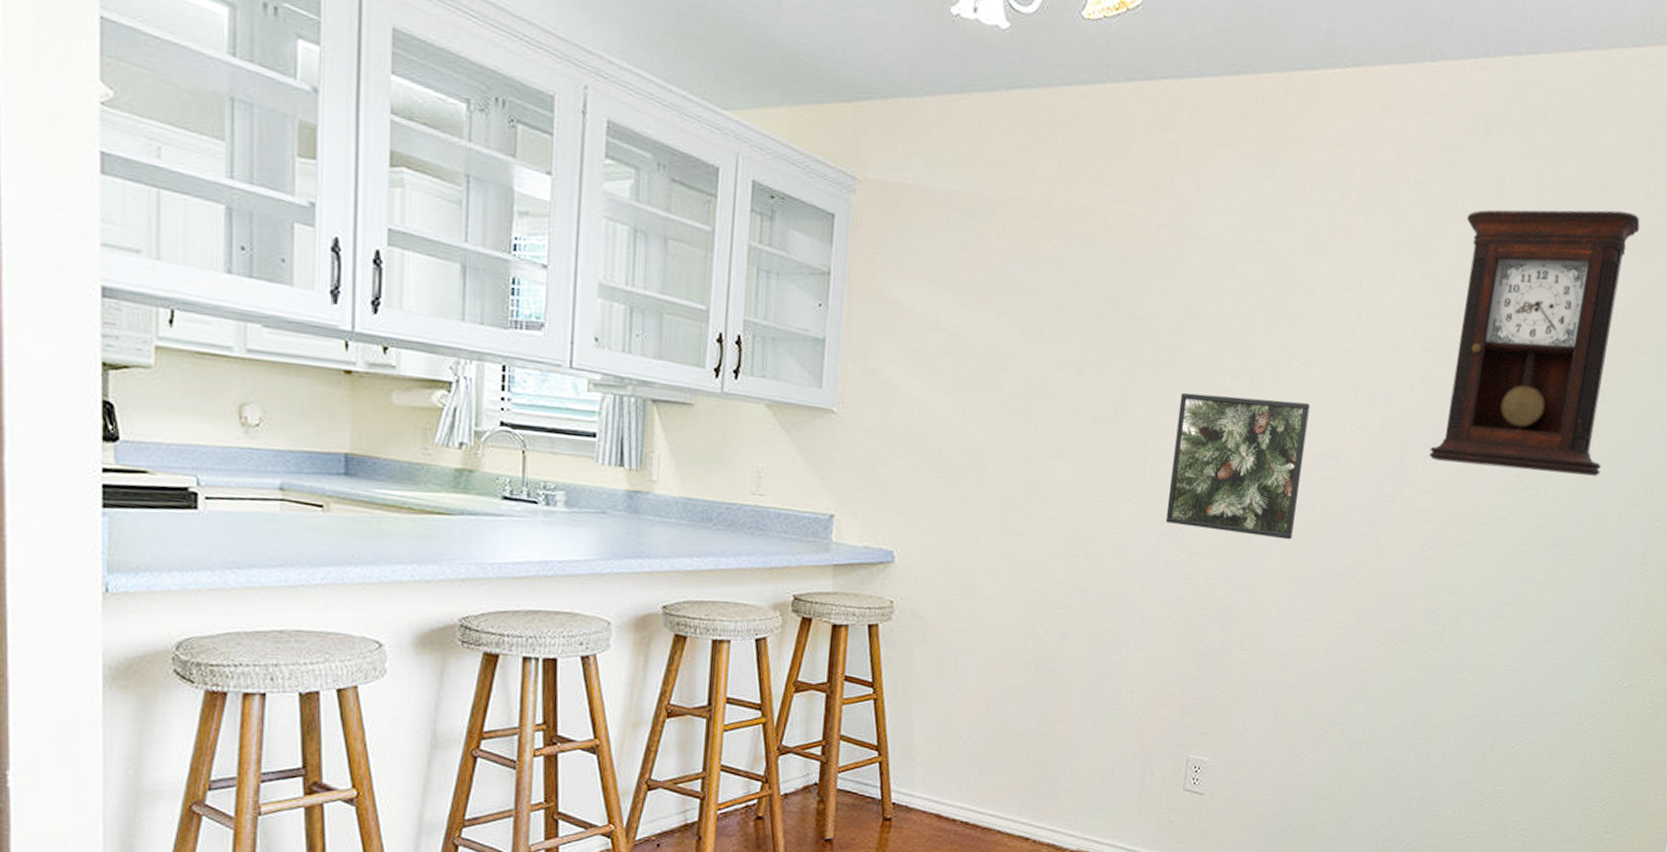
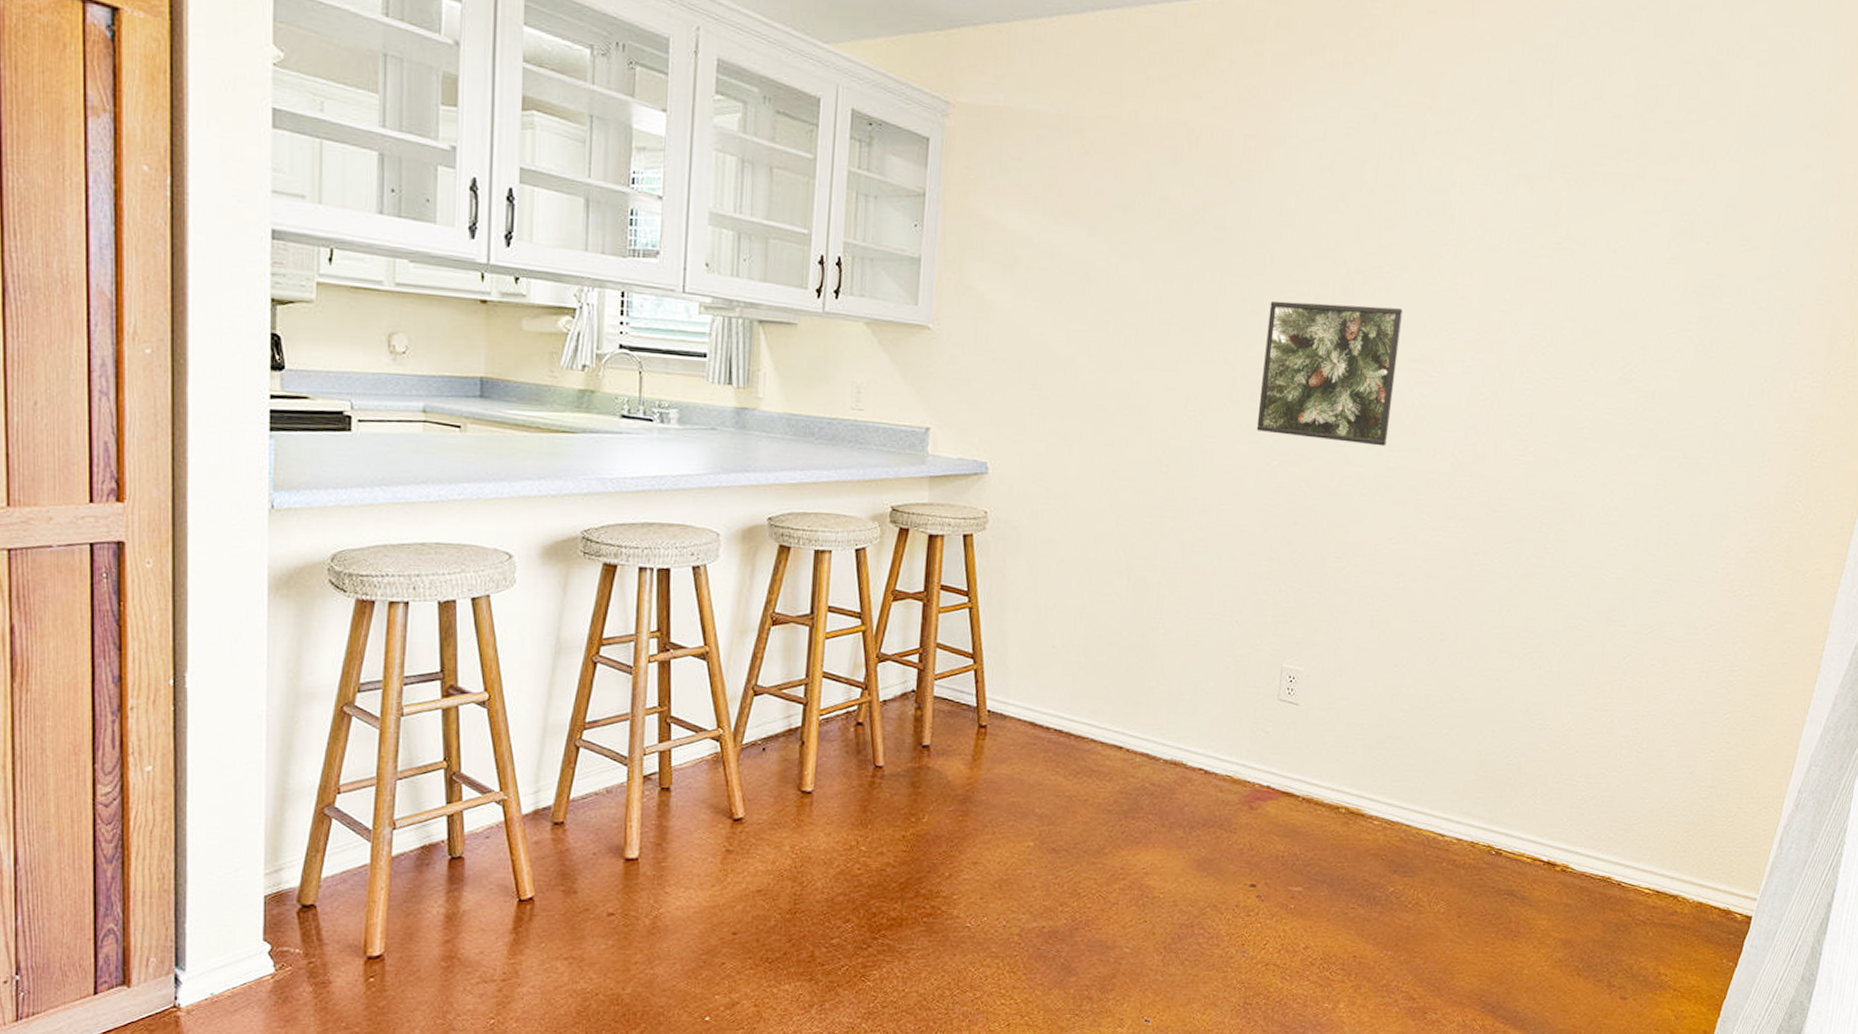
pendulum clock: present [1429,209,1640,476] -> none [1528,102,1750,376]

